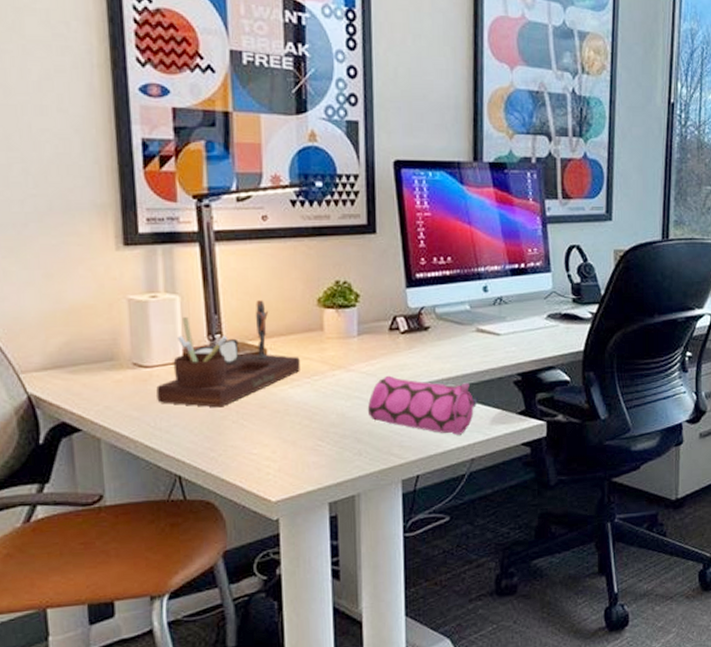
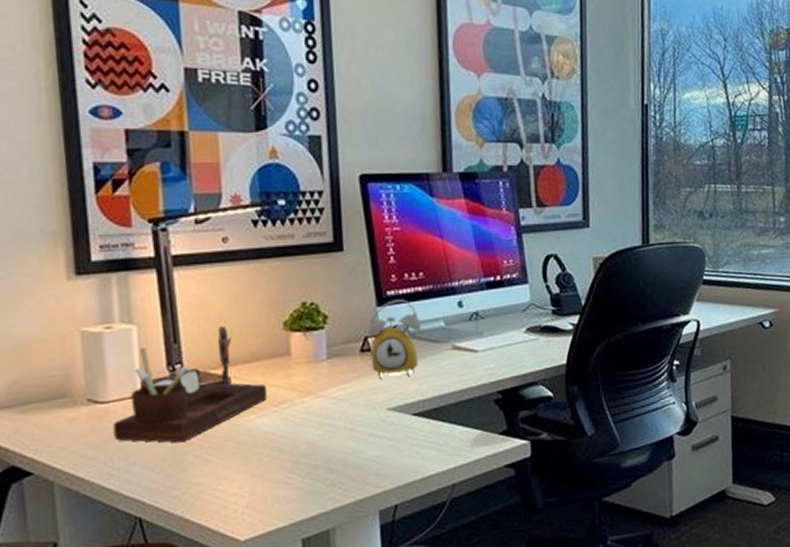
pencil case: present [367,375,479,435] -> none [339,399,458,460]
alarm clock: none [397,282,448,356] -> present [367,299,422,378]

